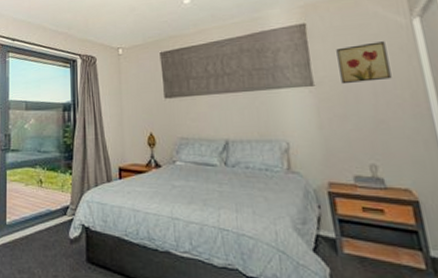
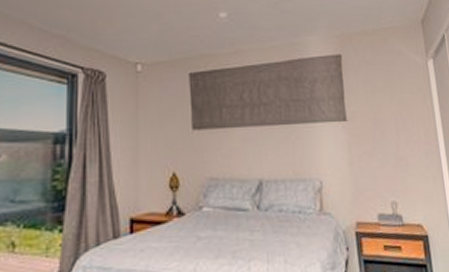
wall art: present [336,41,392,85] -> none [367,79,411,121]

